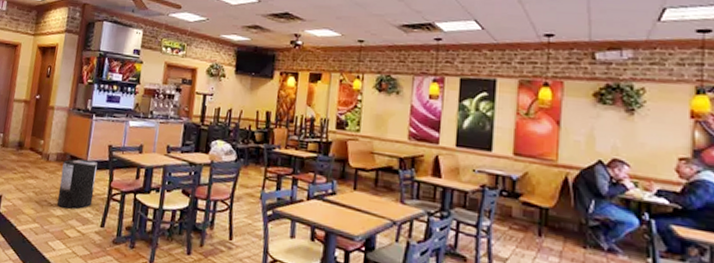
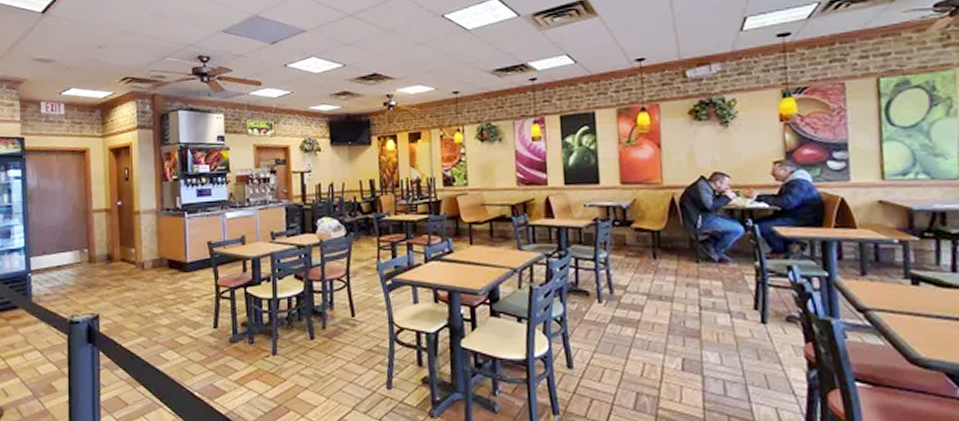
trash can: present [56,158,97,210] -> none [161,260,201,315]

